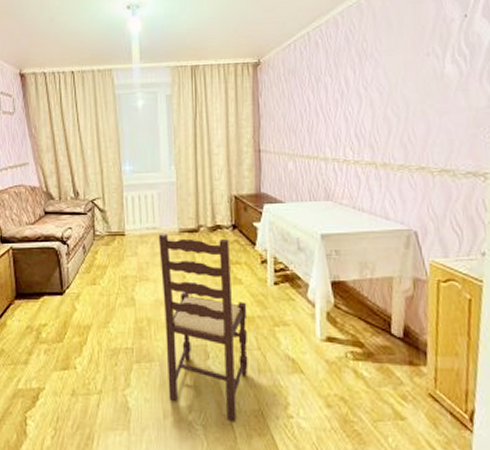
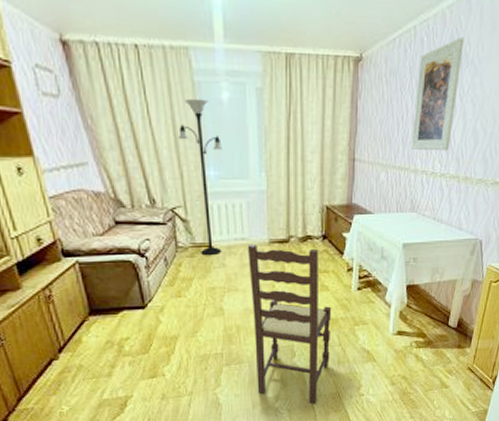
floor lamp: none [100,107,138,244] -> present [177,98,223,256]
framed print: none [316,36,361,139] -> present [411,37,464,152]

